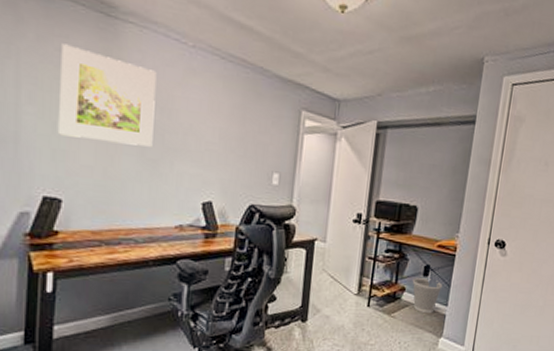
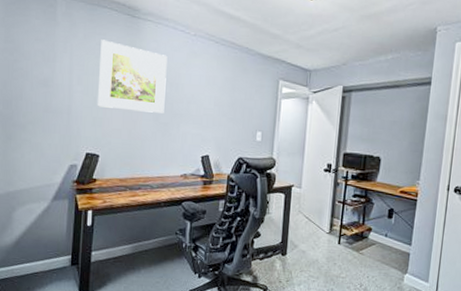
wastebasket: present [412,277,442,314] -> none [378,219,406,252]

